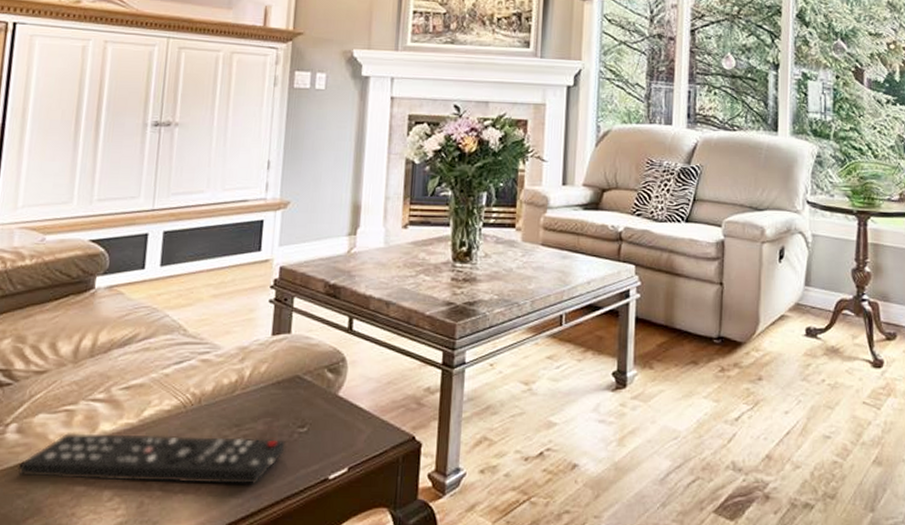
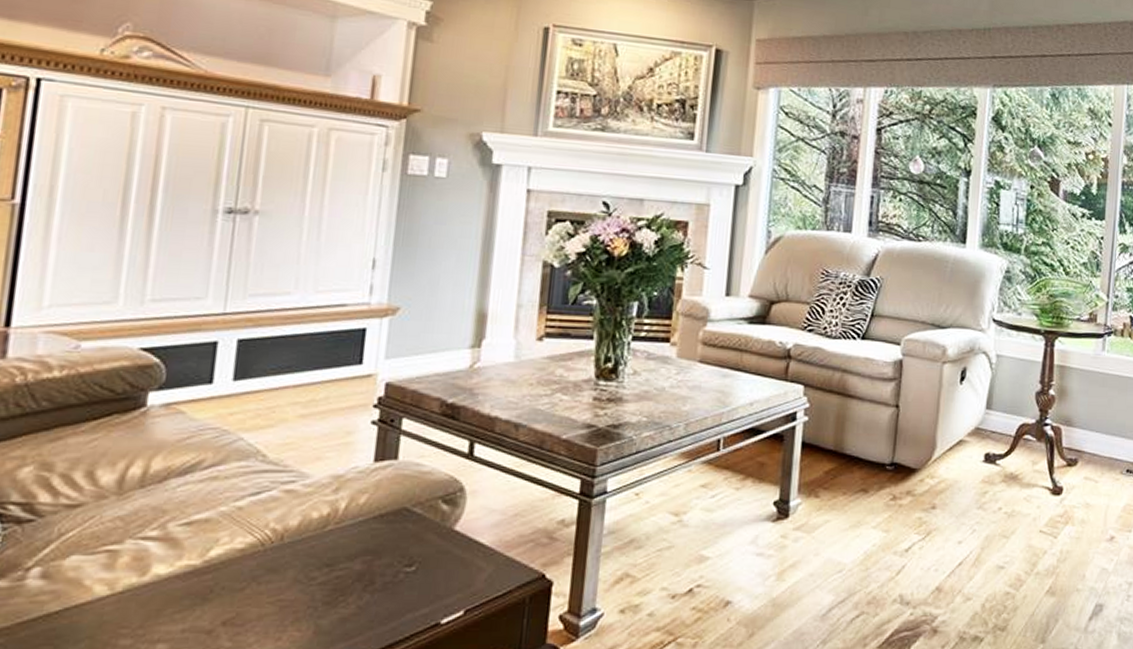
remote control: present [18,433,286,484] -> none [43,577,389,633]

